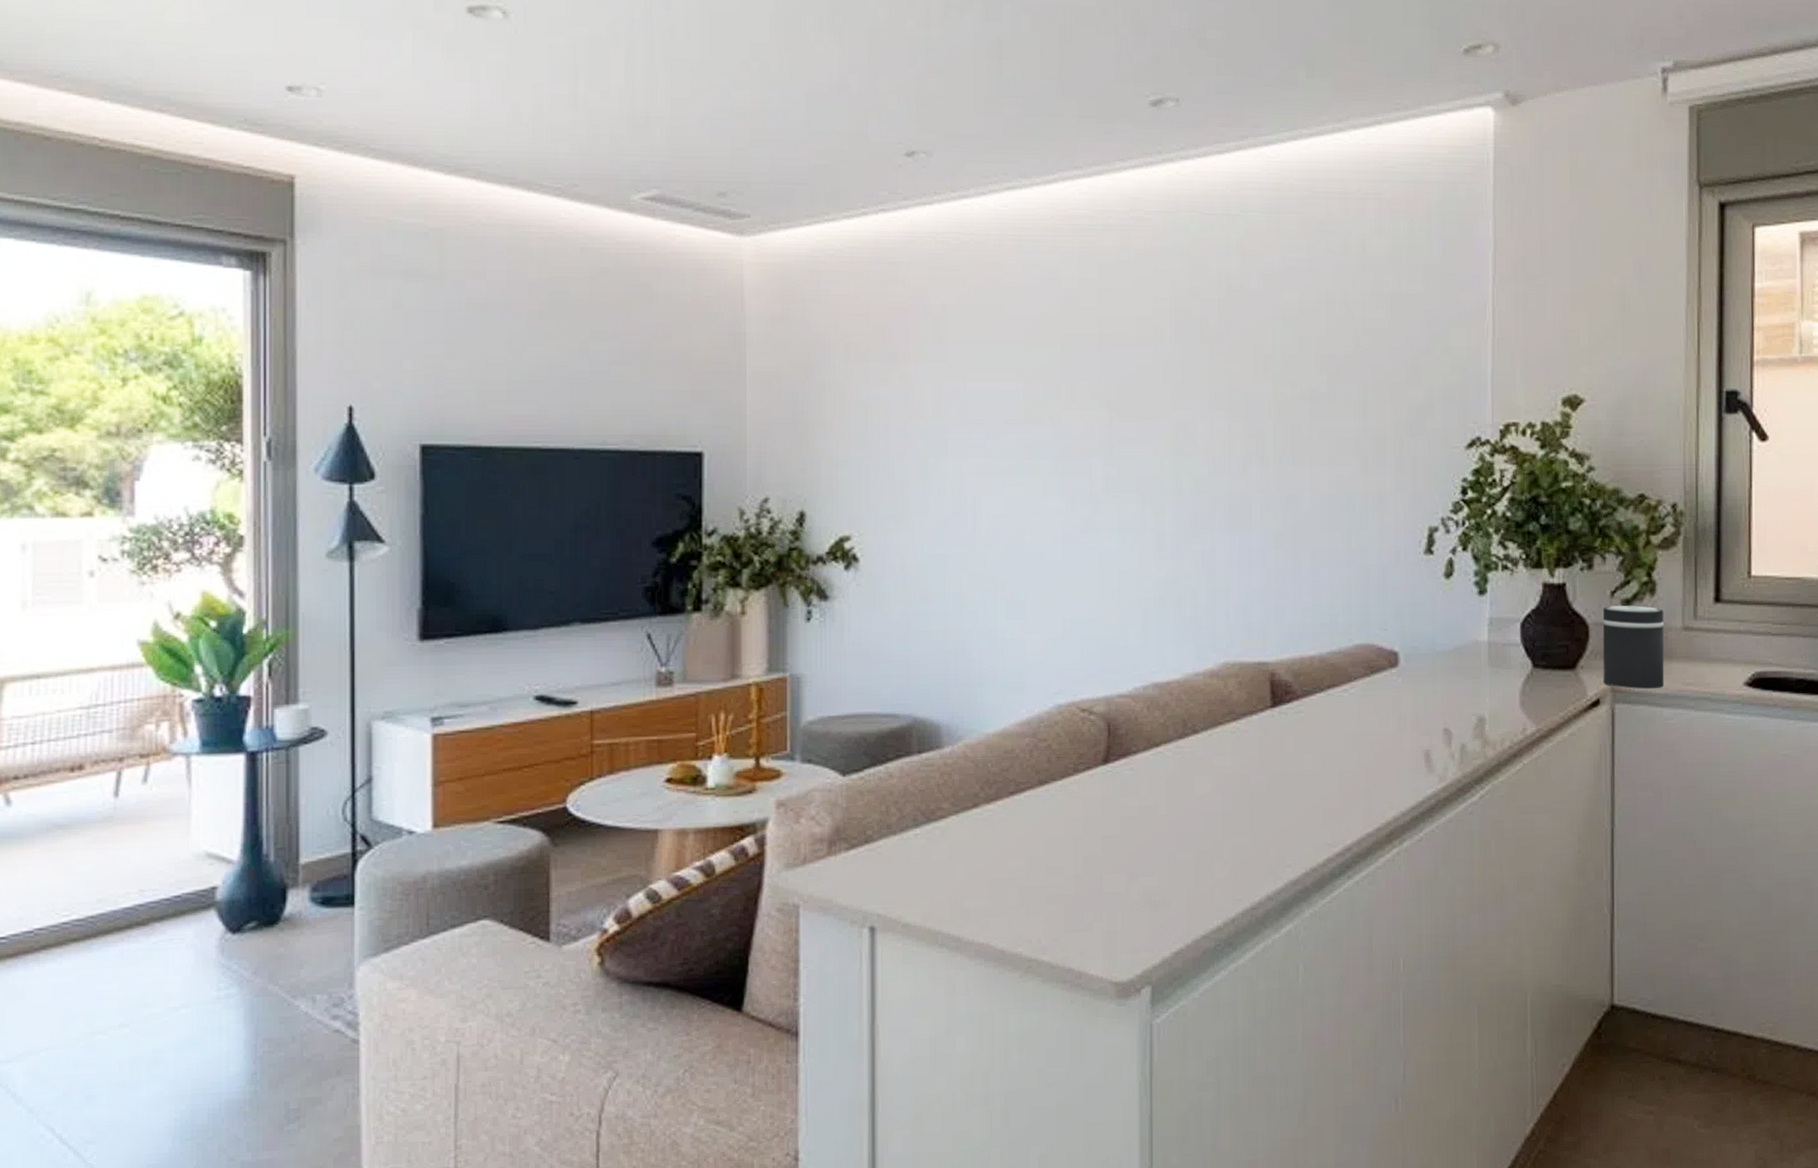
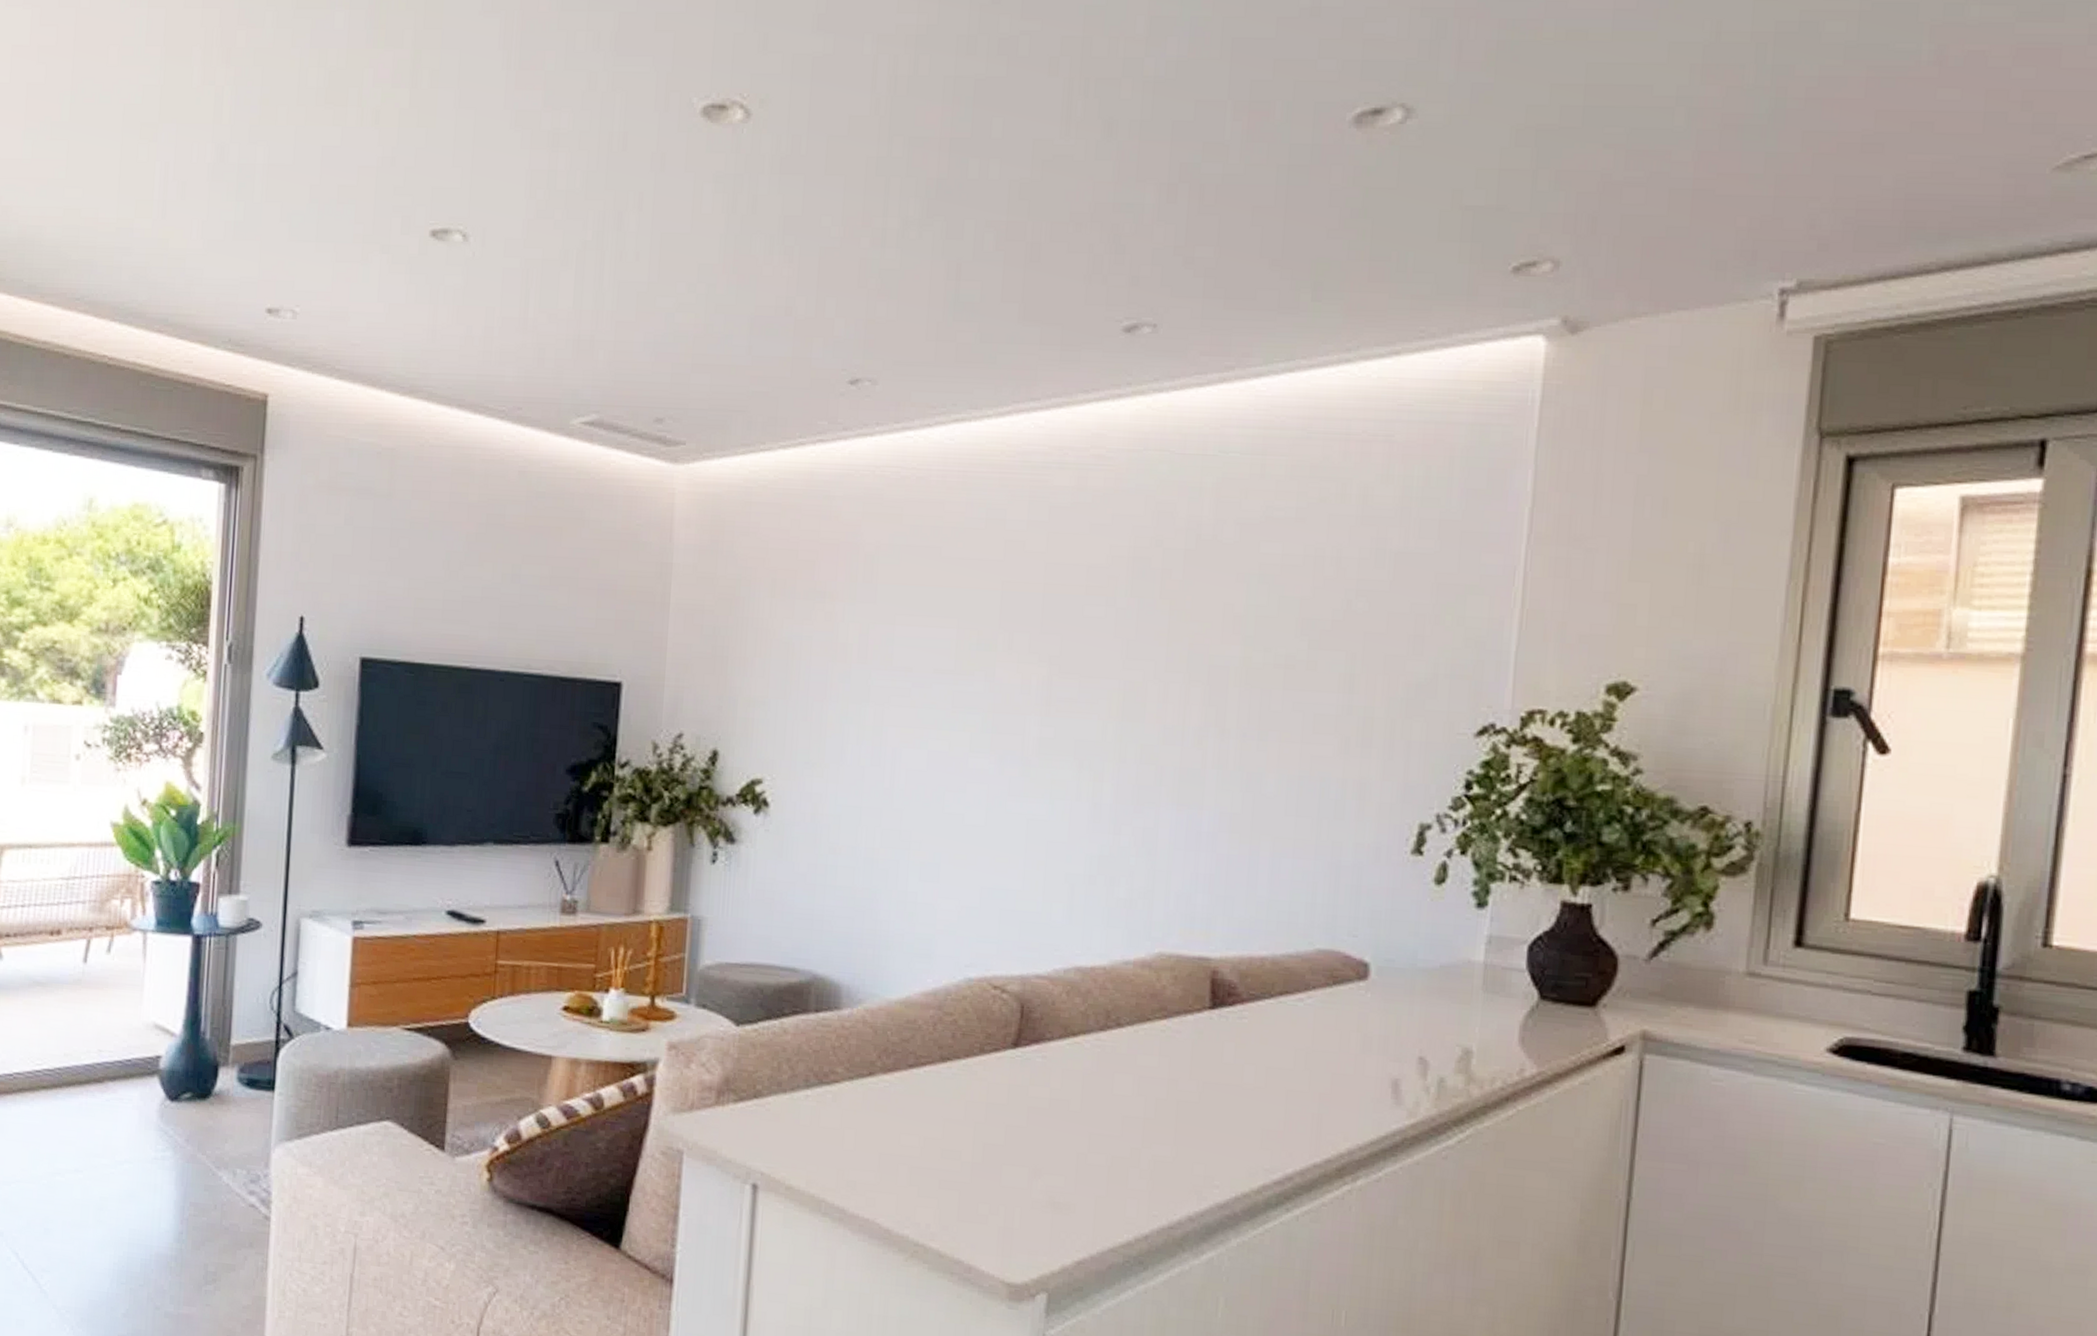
cylinder: present [1602,605,1664,690] -> none [1631,937,1722,1043]

